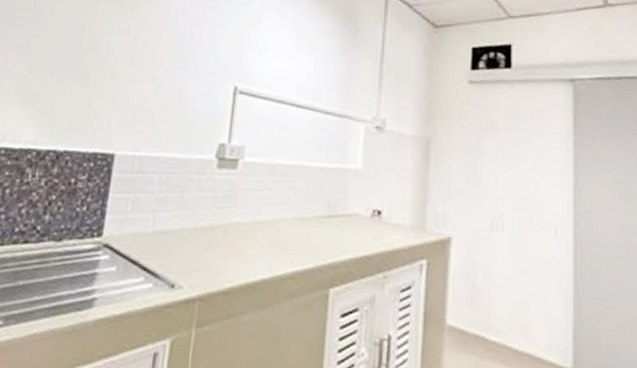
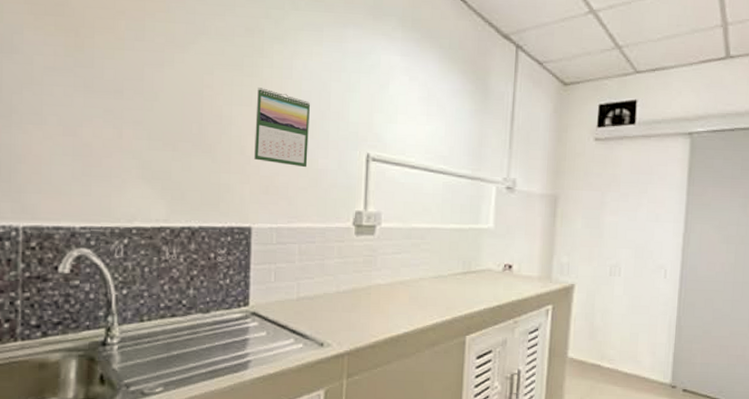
calendar: none [125,20,184,98] -> present [254,88,311,168]

